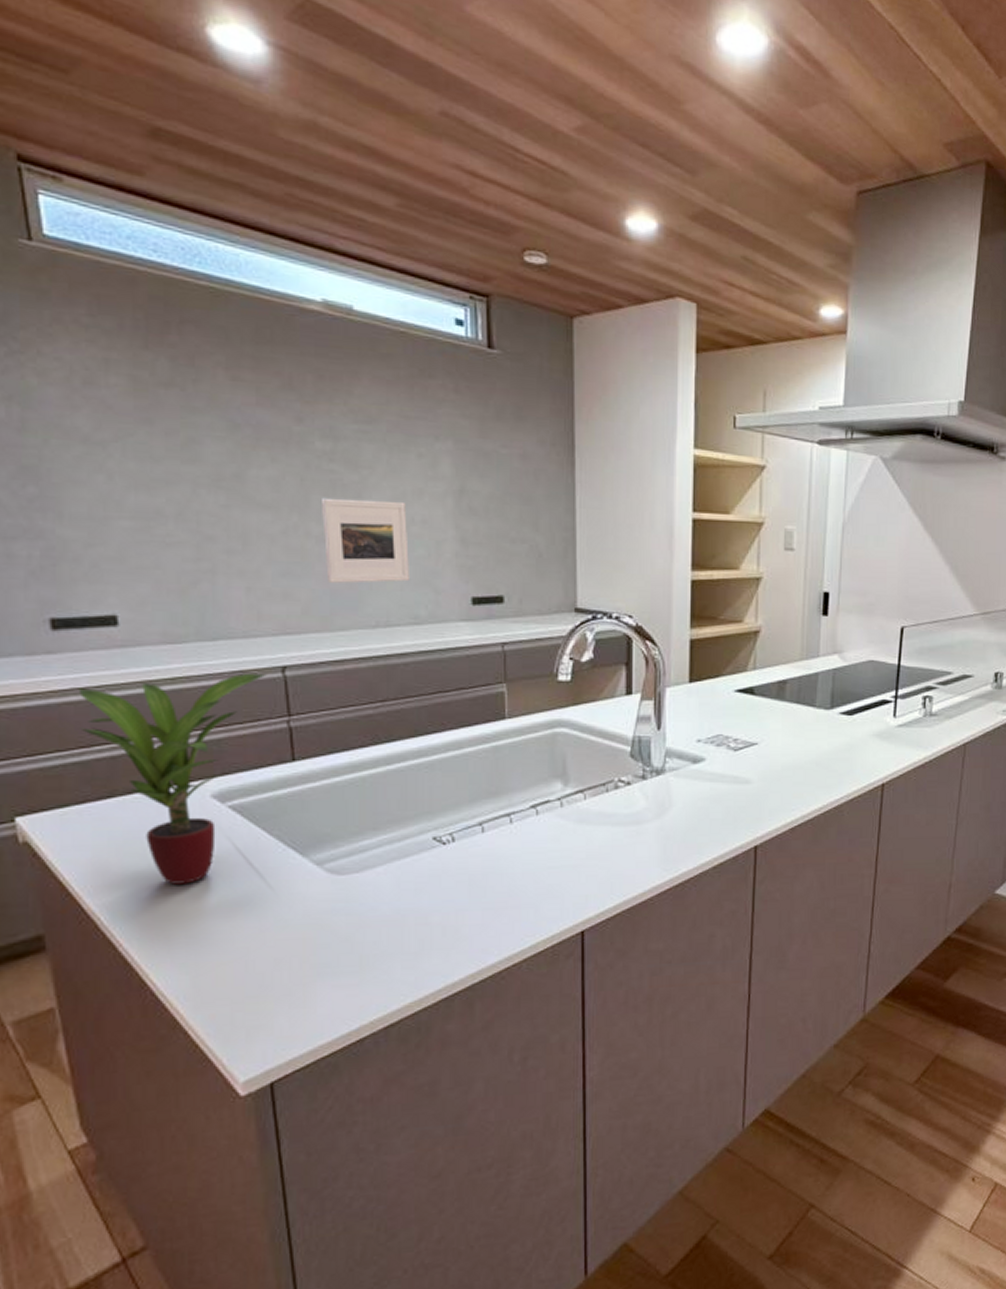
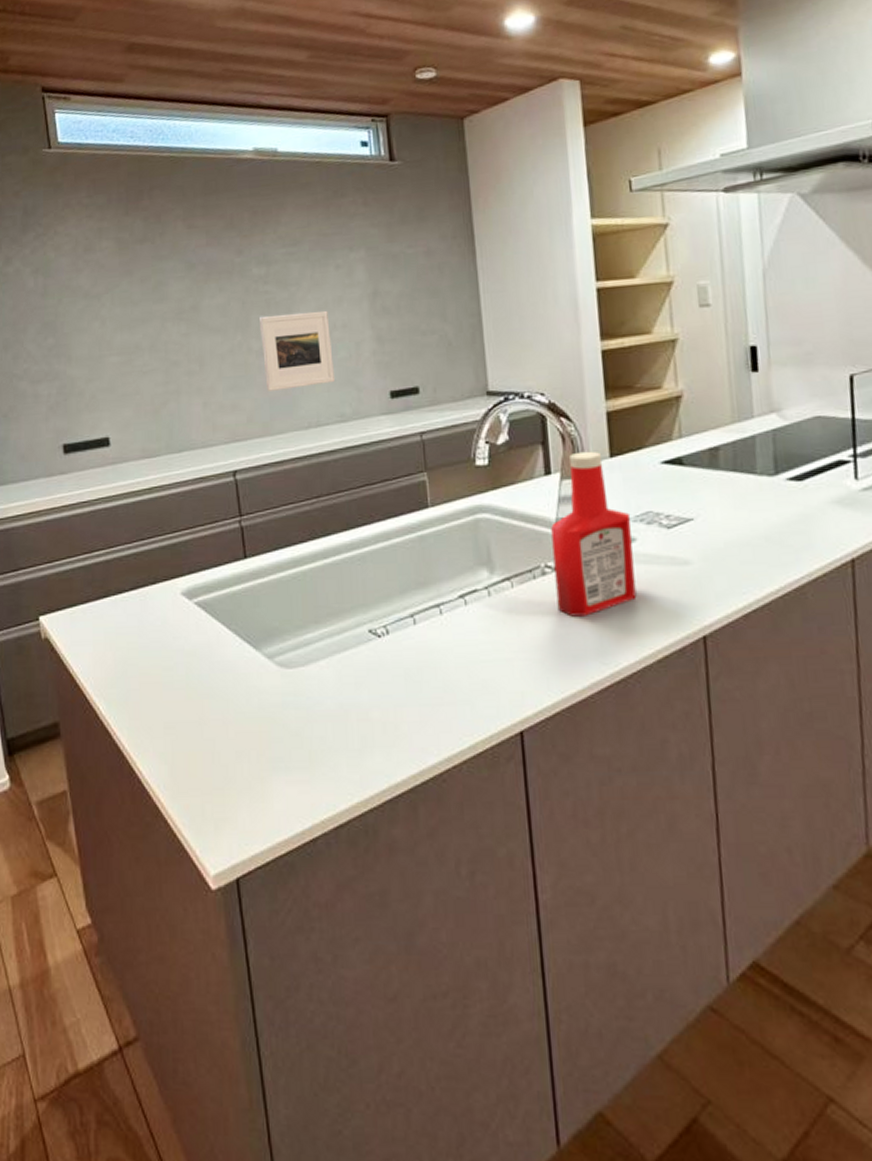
potted plant: present [78,673,267,885] -> none [82,478,221,677]
ketchup bottle: none [627,675,703,828] -> present [551,451,637,617]

